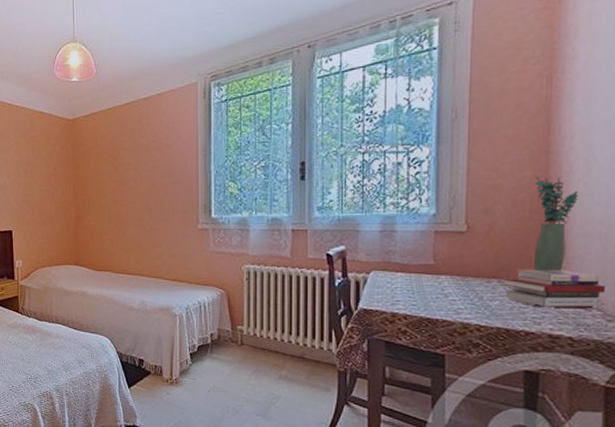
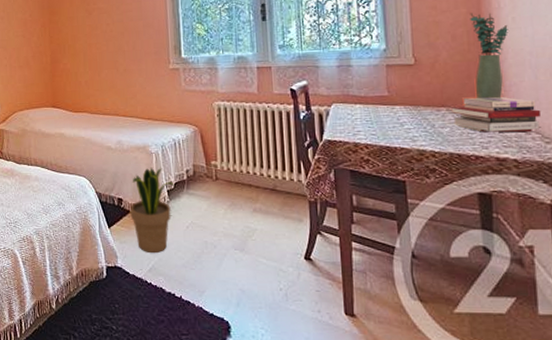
potted plant: none [151,329,198,415] -> present [130,167,175,252]

